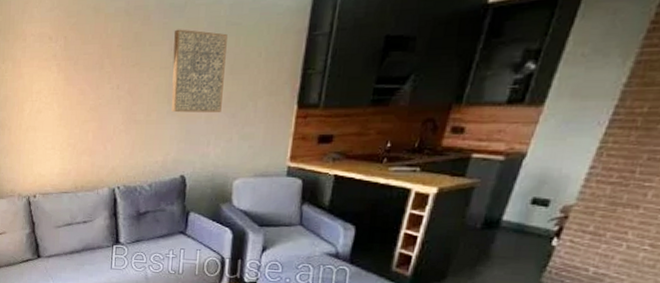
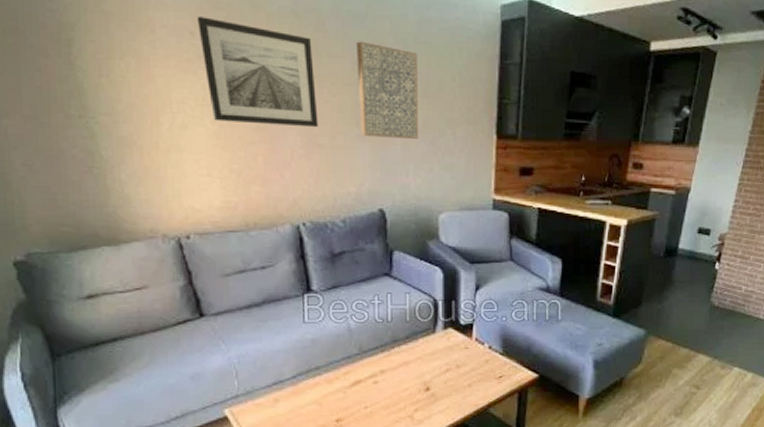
wall art: none [54,24,138,107] -> present [196,16,319,128]

